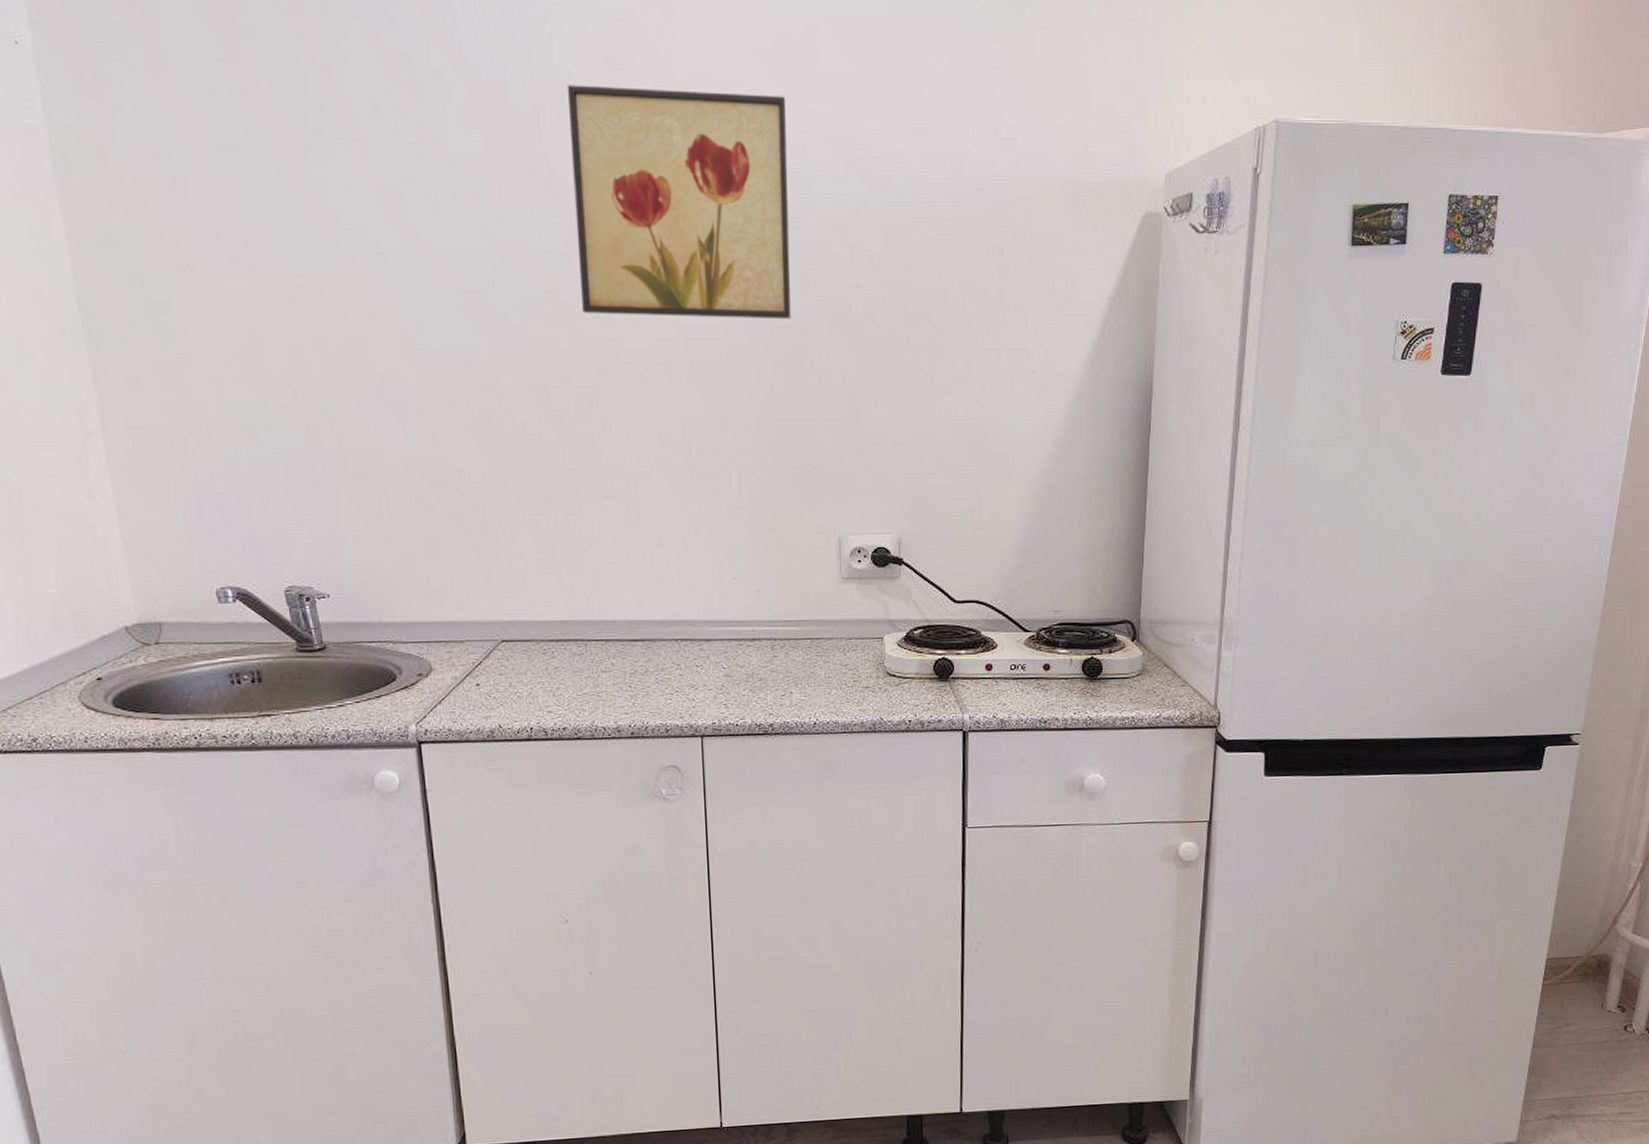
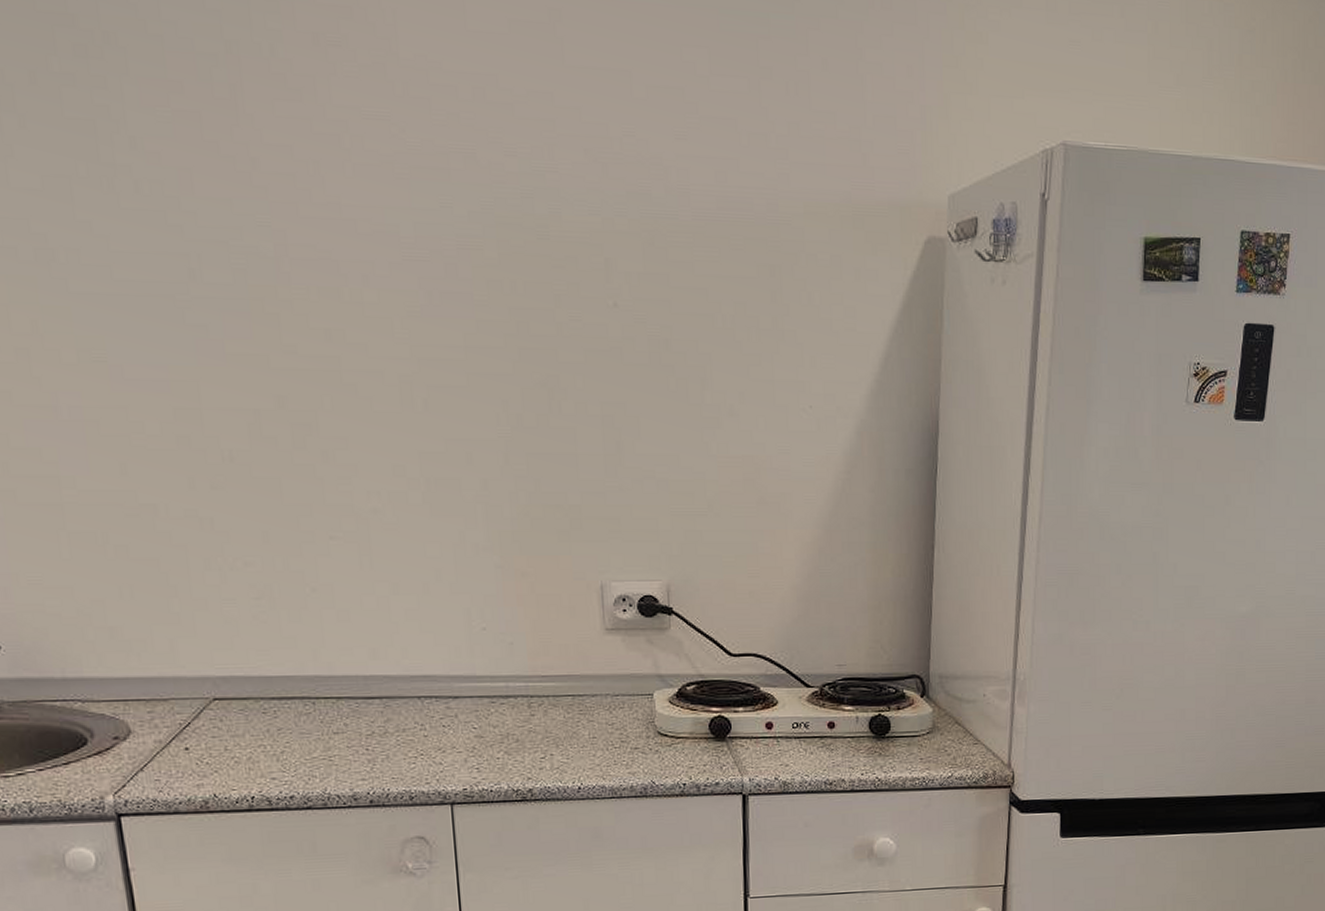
wall art: present [566,85,791,320] -> none [269,61,540,341]

